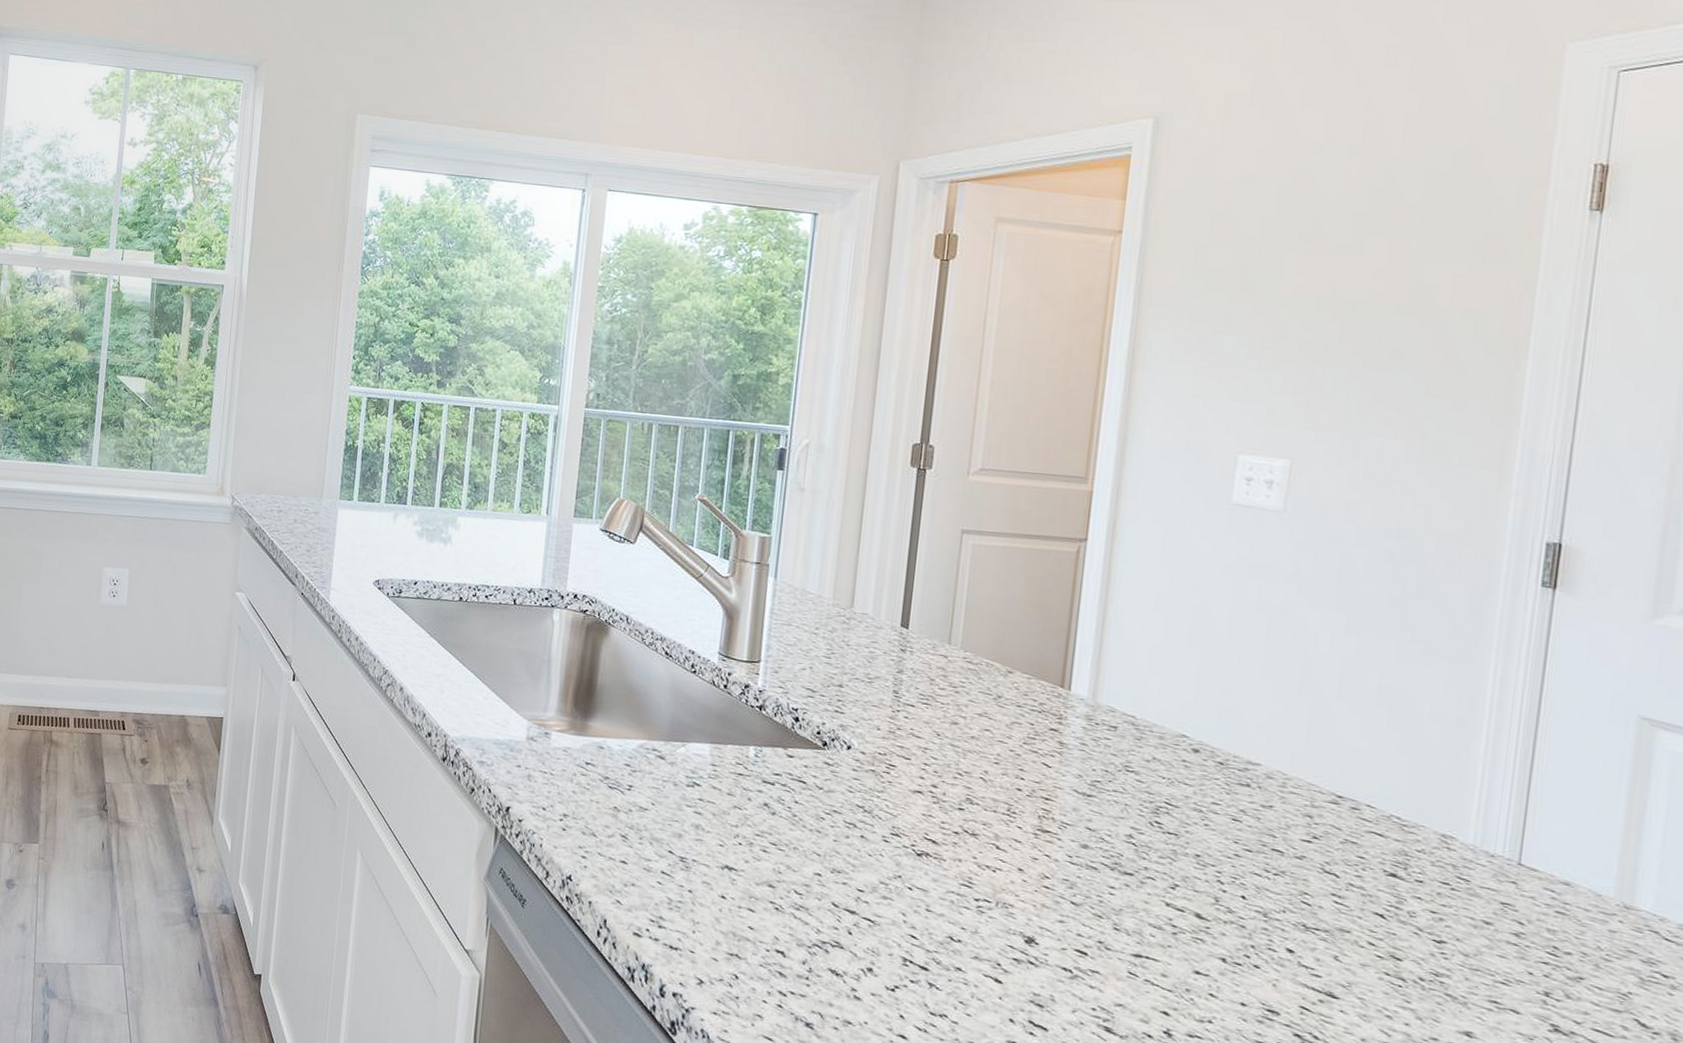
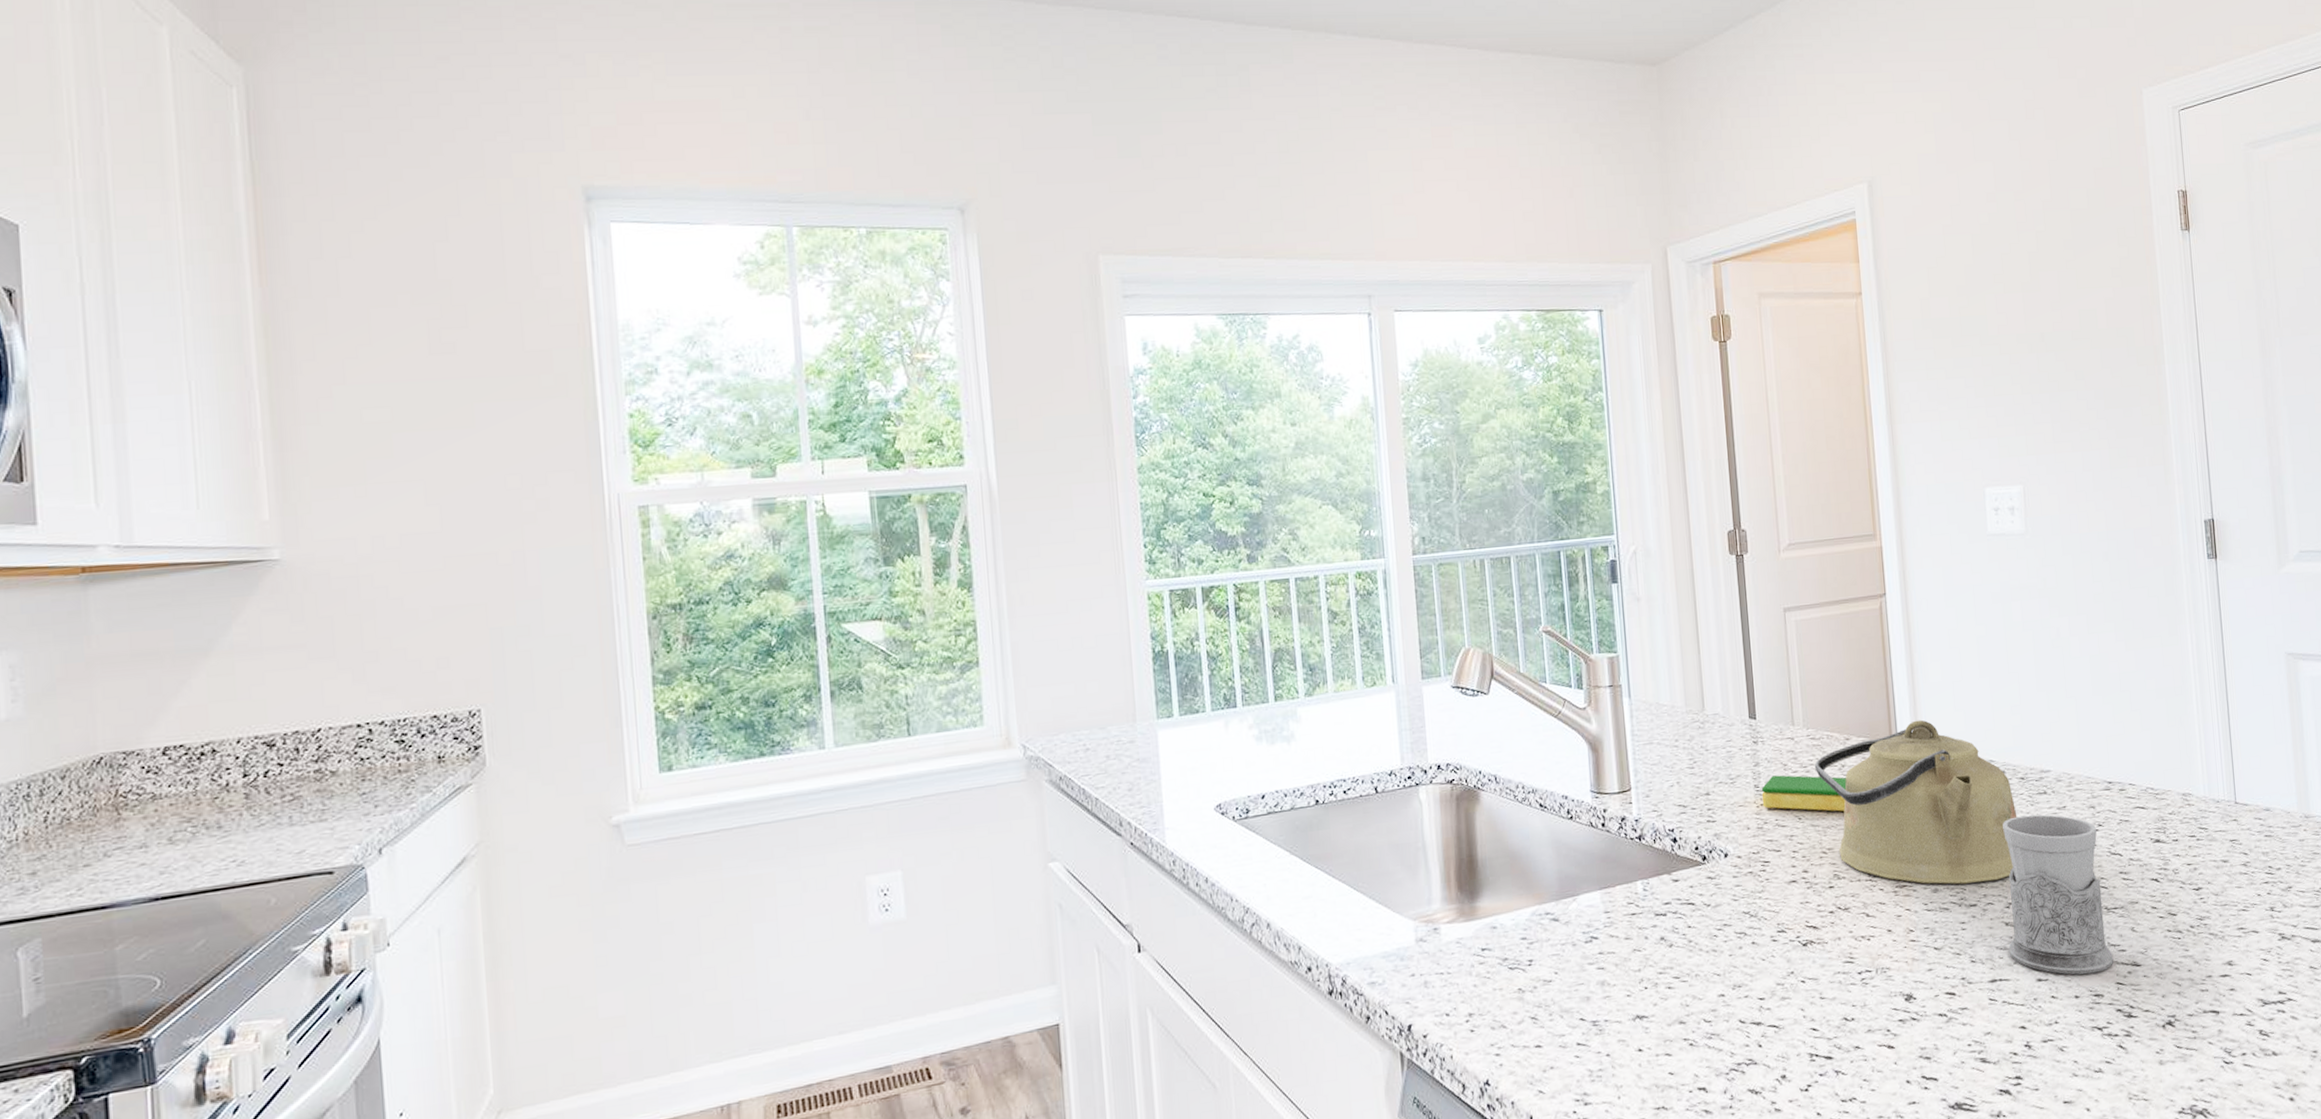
dish sponge: none [898,686,1000,741] -> present [1761,775,1847,812]
kettle: none [965,672,1206,858] -> present [1814,719,2017,885]
mug: none [1163,799,1309,989] -> present [2002,814,2114,975]

